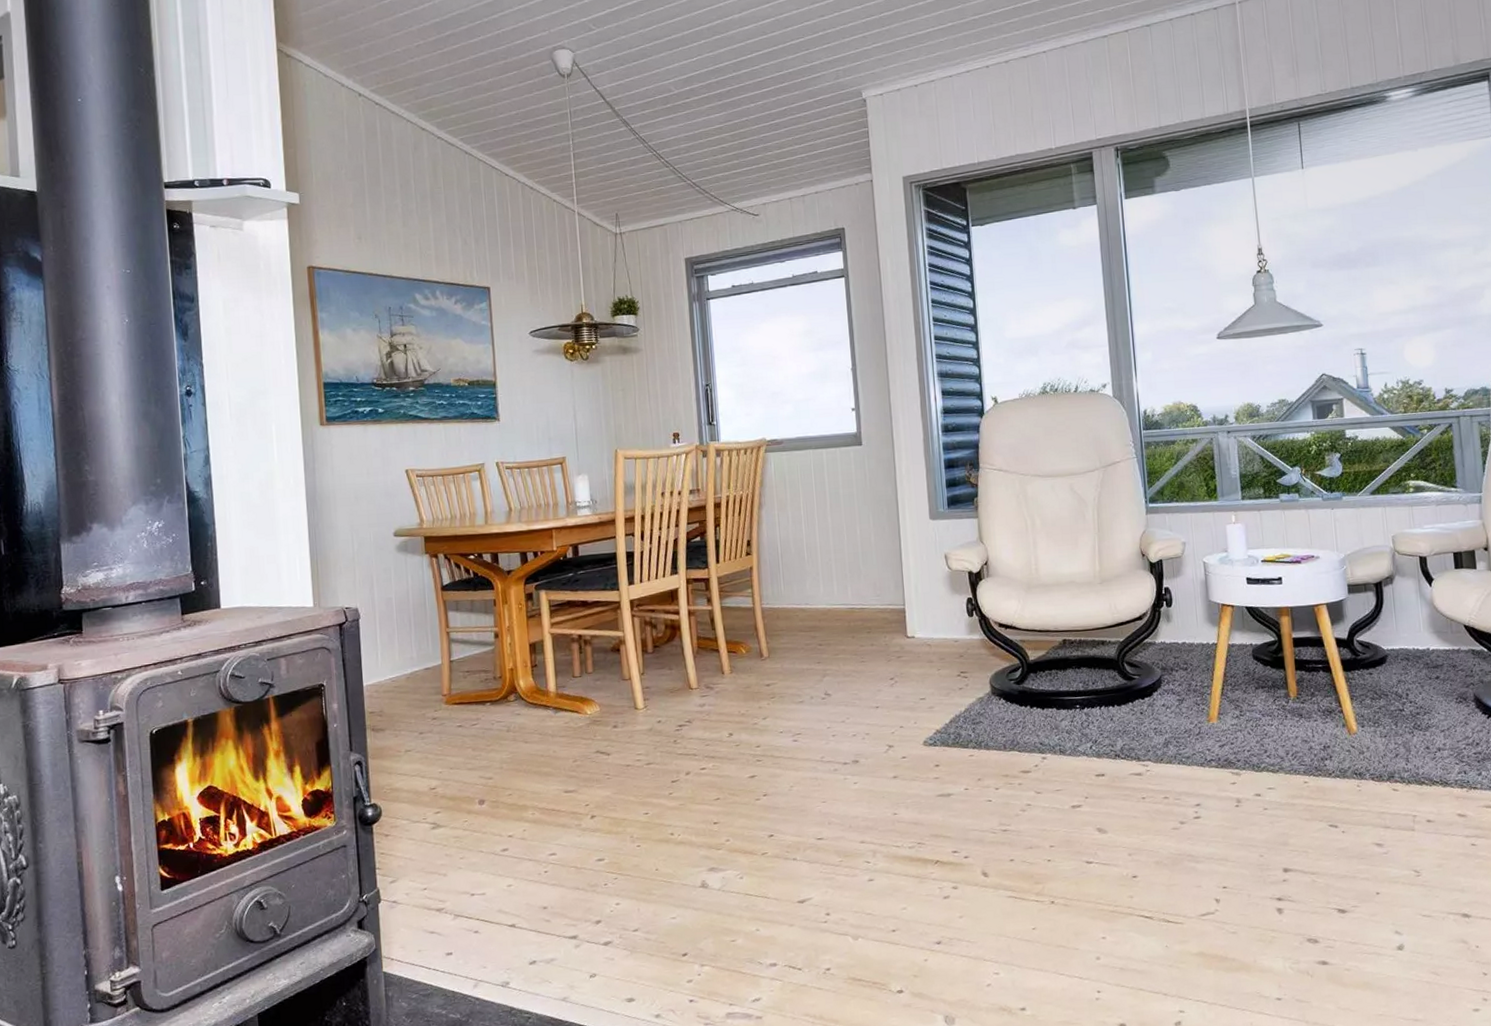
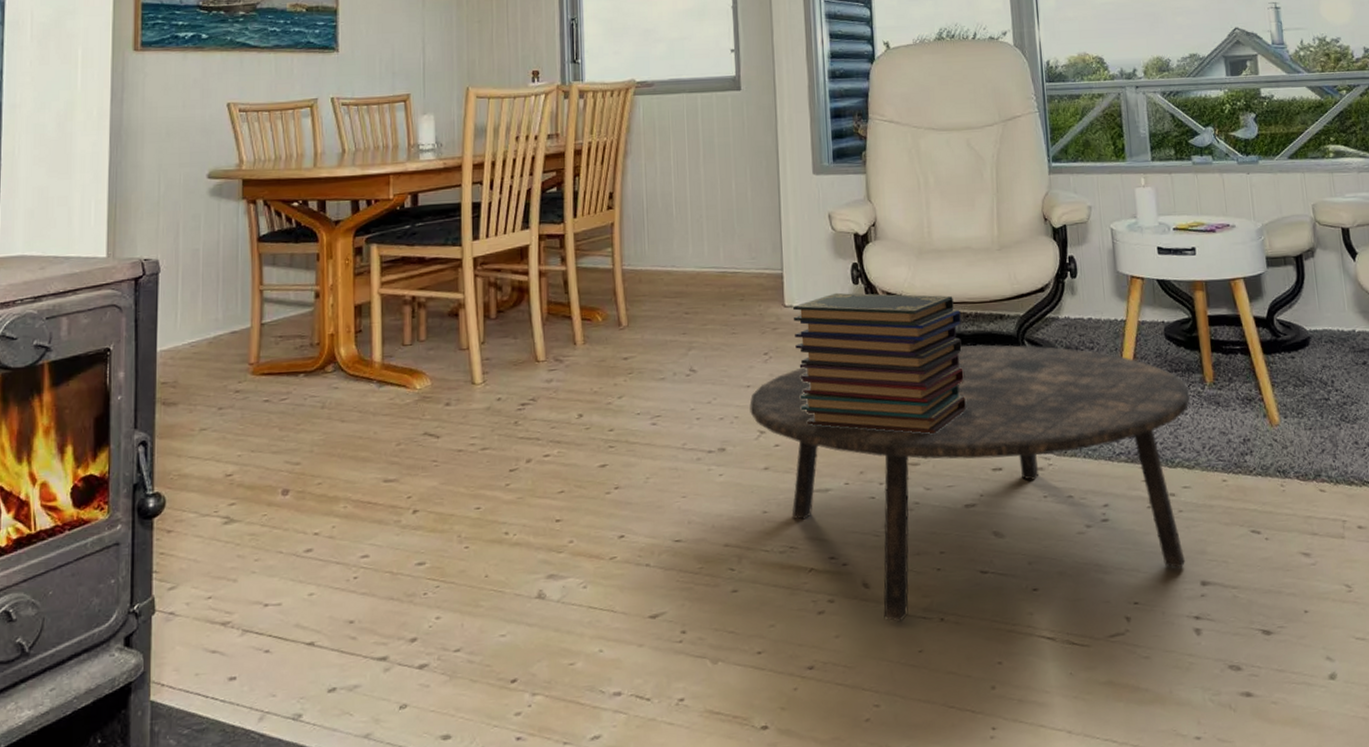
coffee table: none [879,667,1276,905] -> present [749,344,1190,622]
book stack: none [914,624,1072,746] -> present [792,292,966,434]

